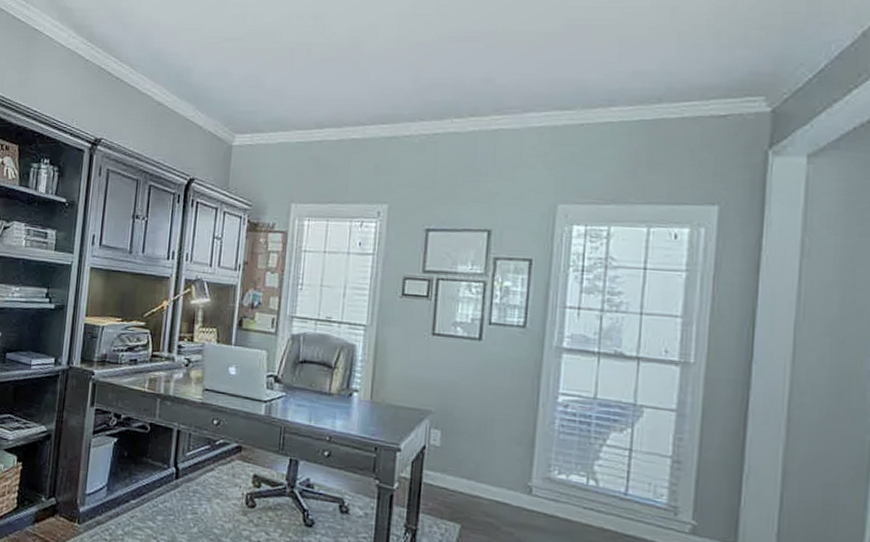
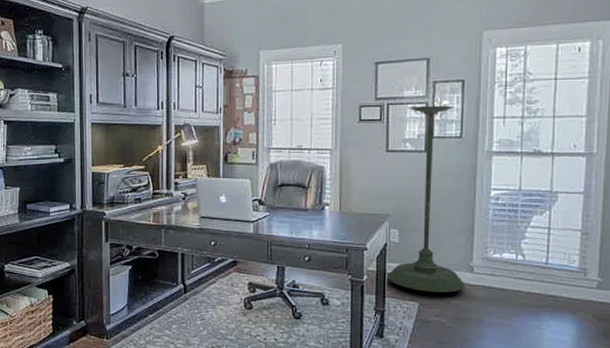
plant stand: none [423,284,521,517] -> present [387,105,466,293]

